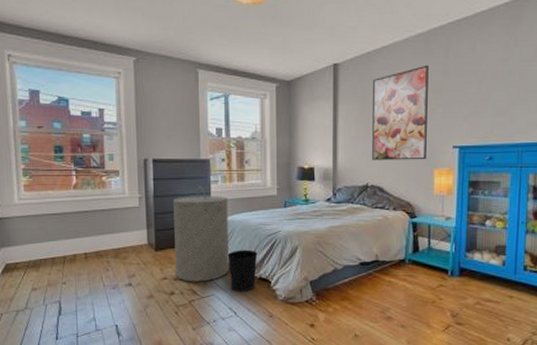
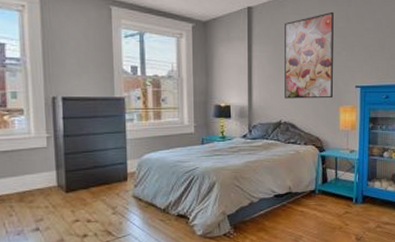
laundry hamper: present [173,186,229,282] -> none [85,124,146,223]
wastebasket: present [227,250,258,292] -> none [144,187,176,230]

